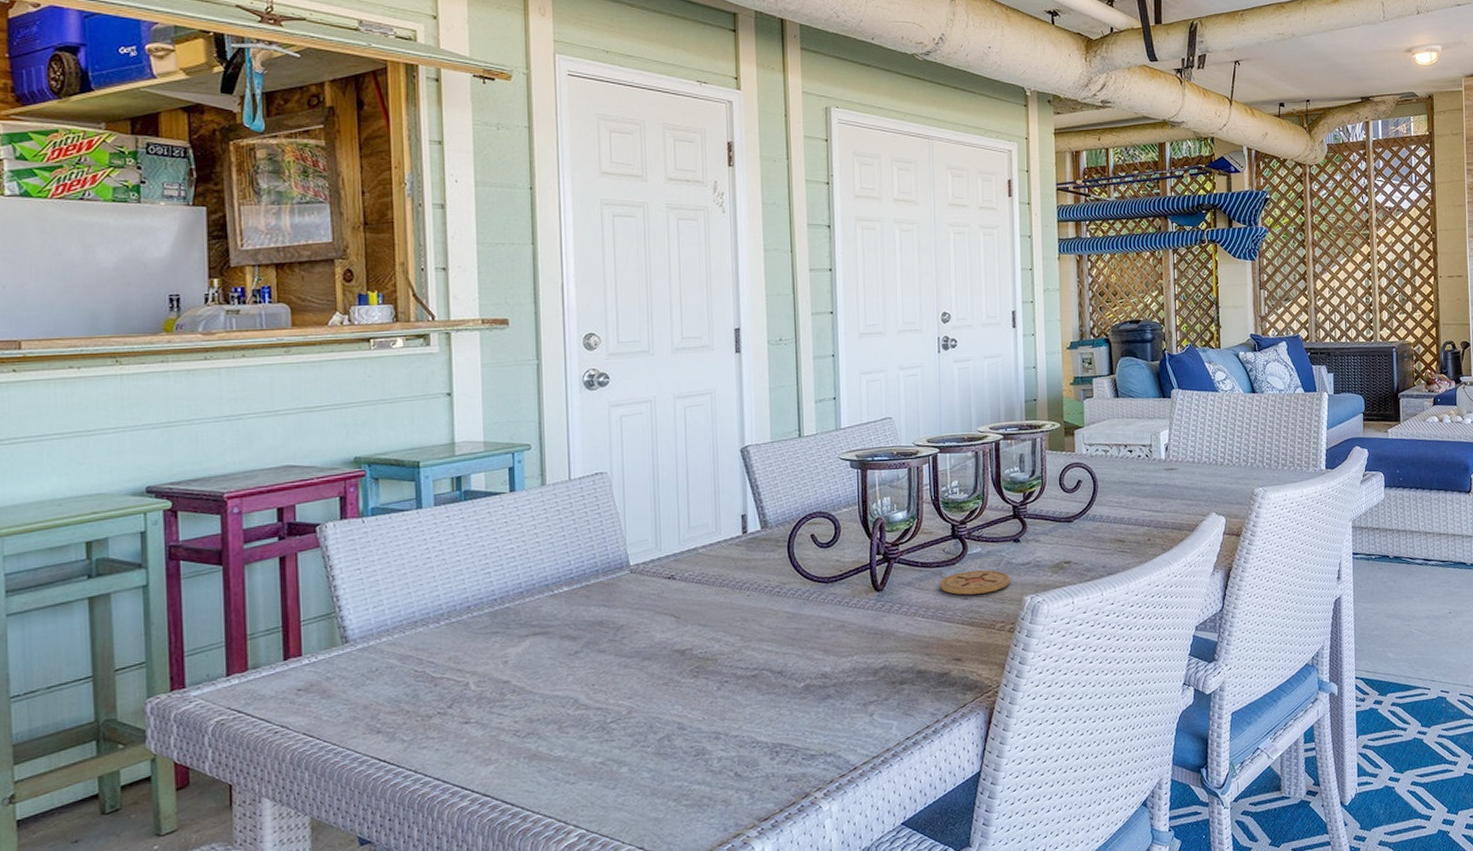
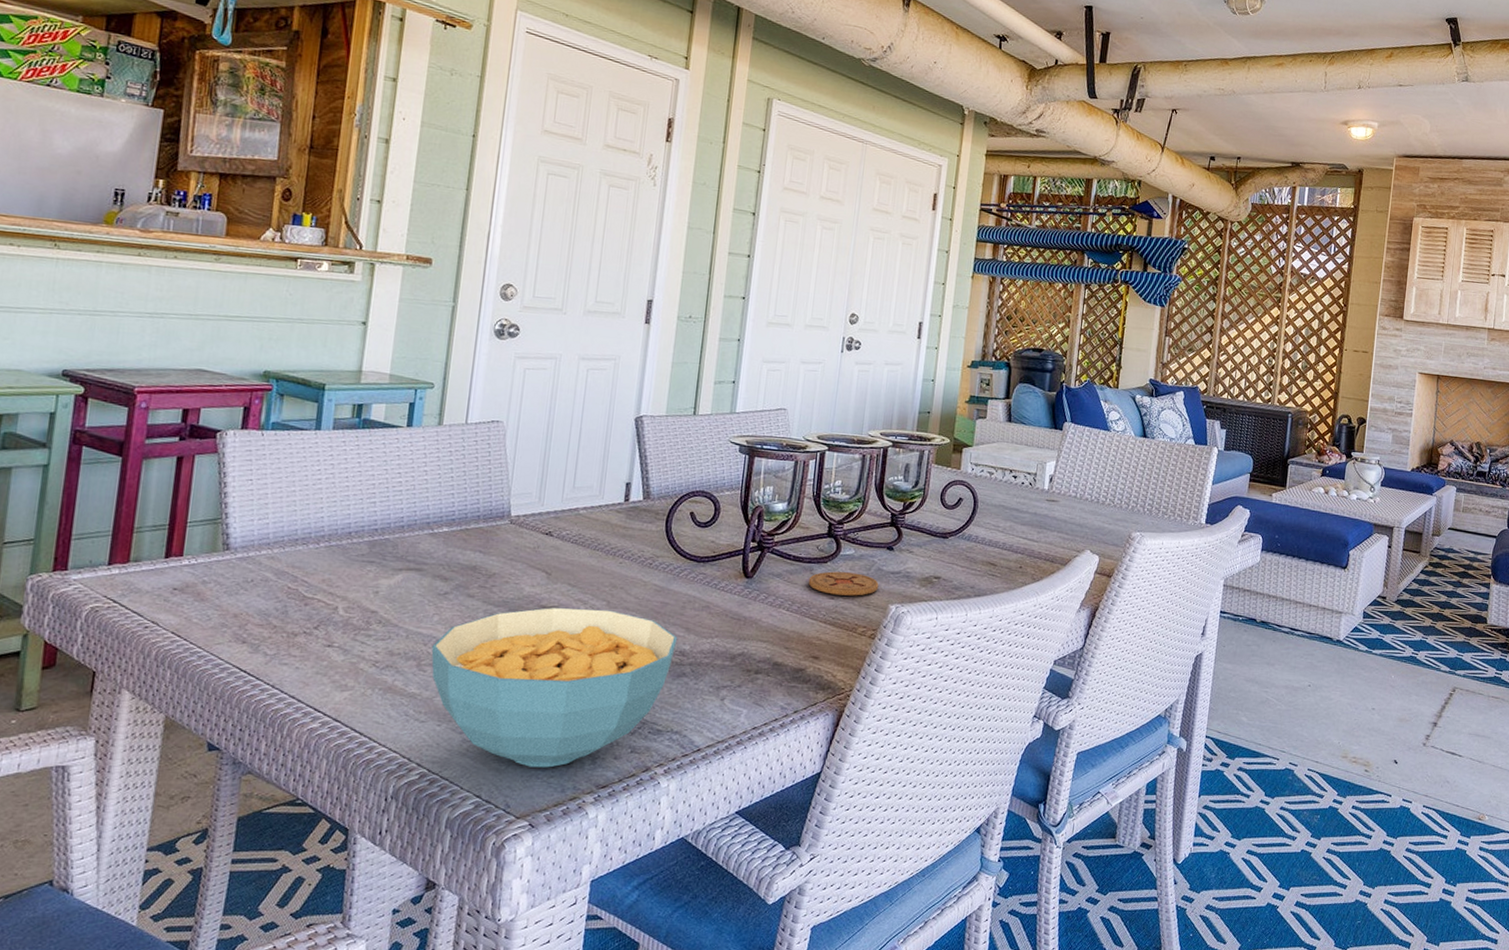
cereal bowl: none [571,644,817,812] -> present [431,607,678,768]

